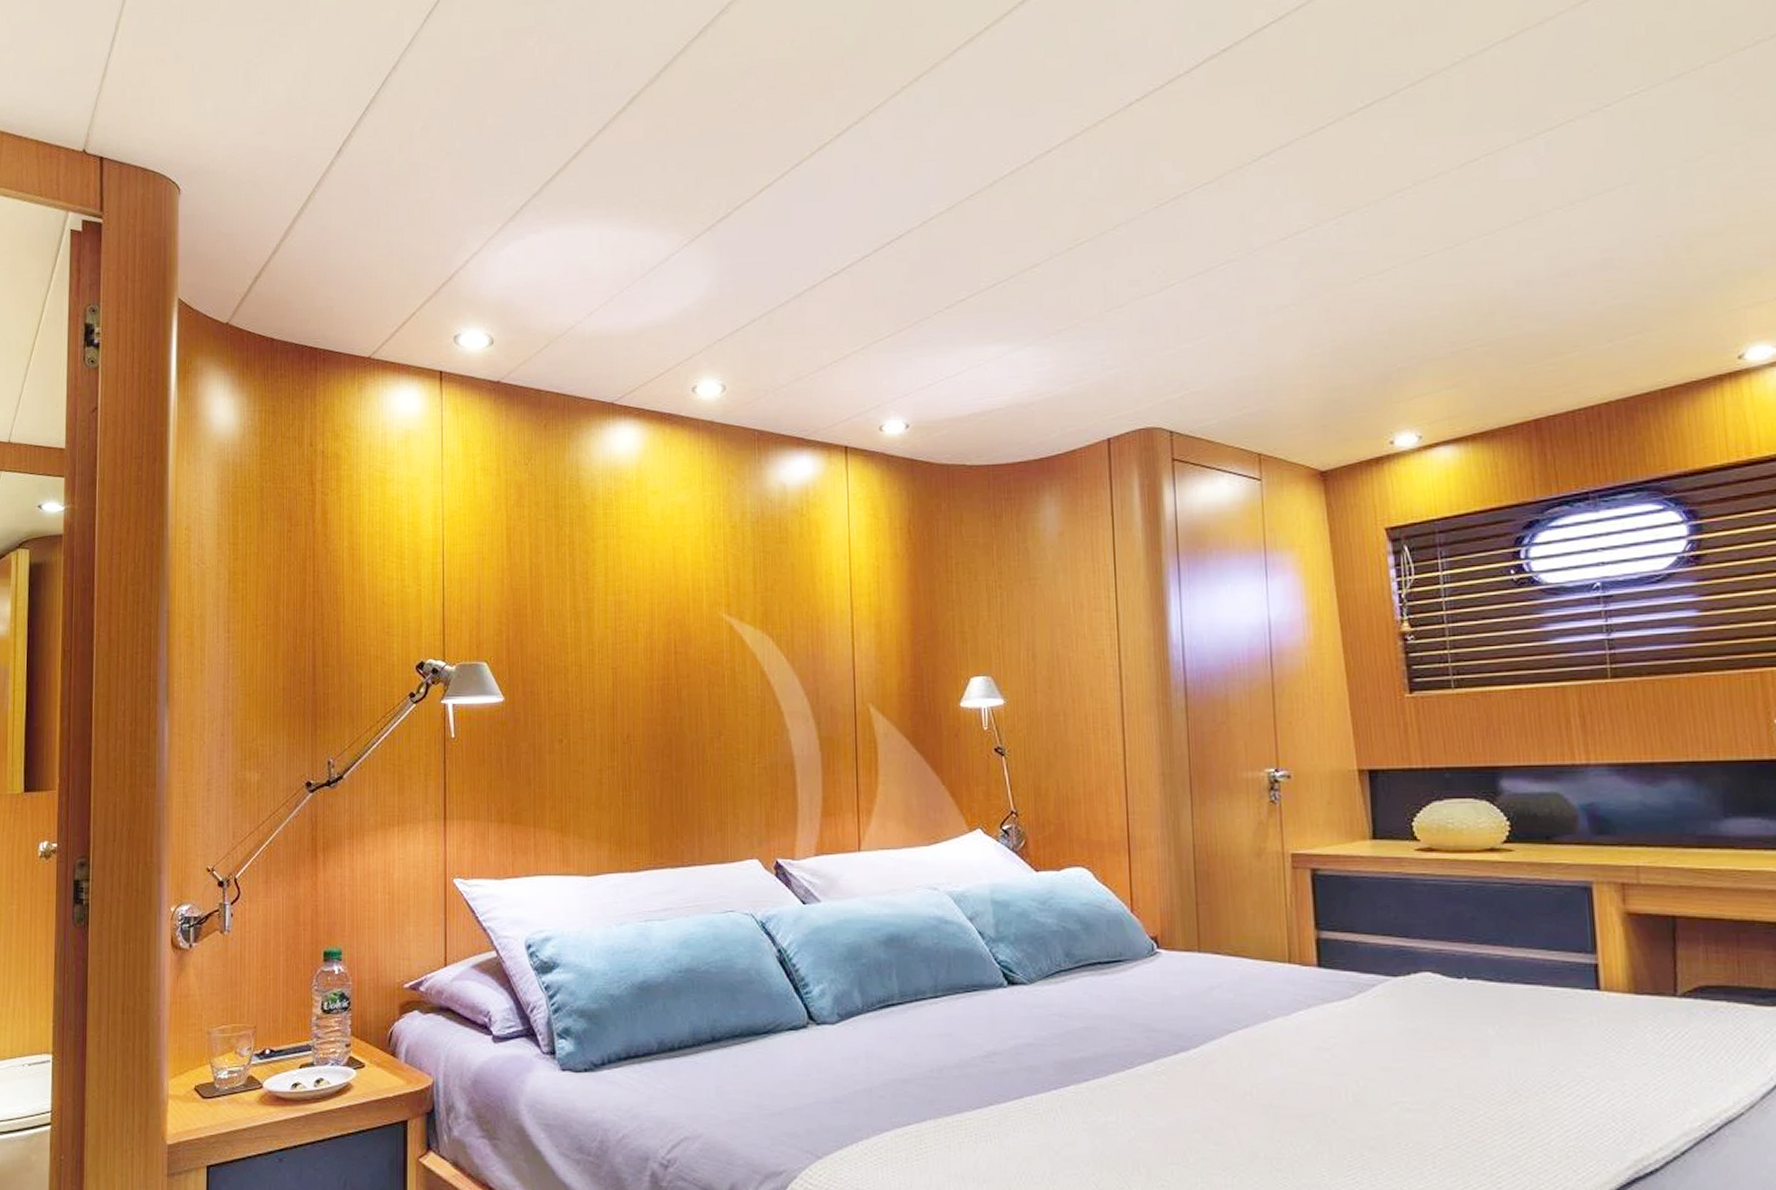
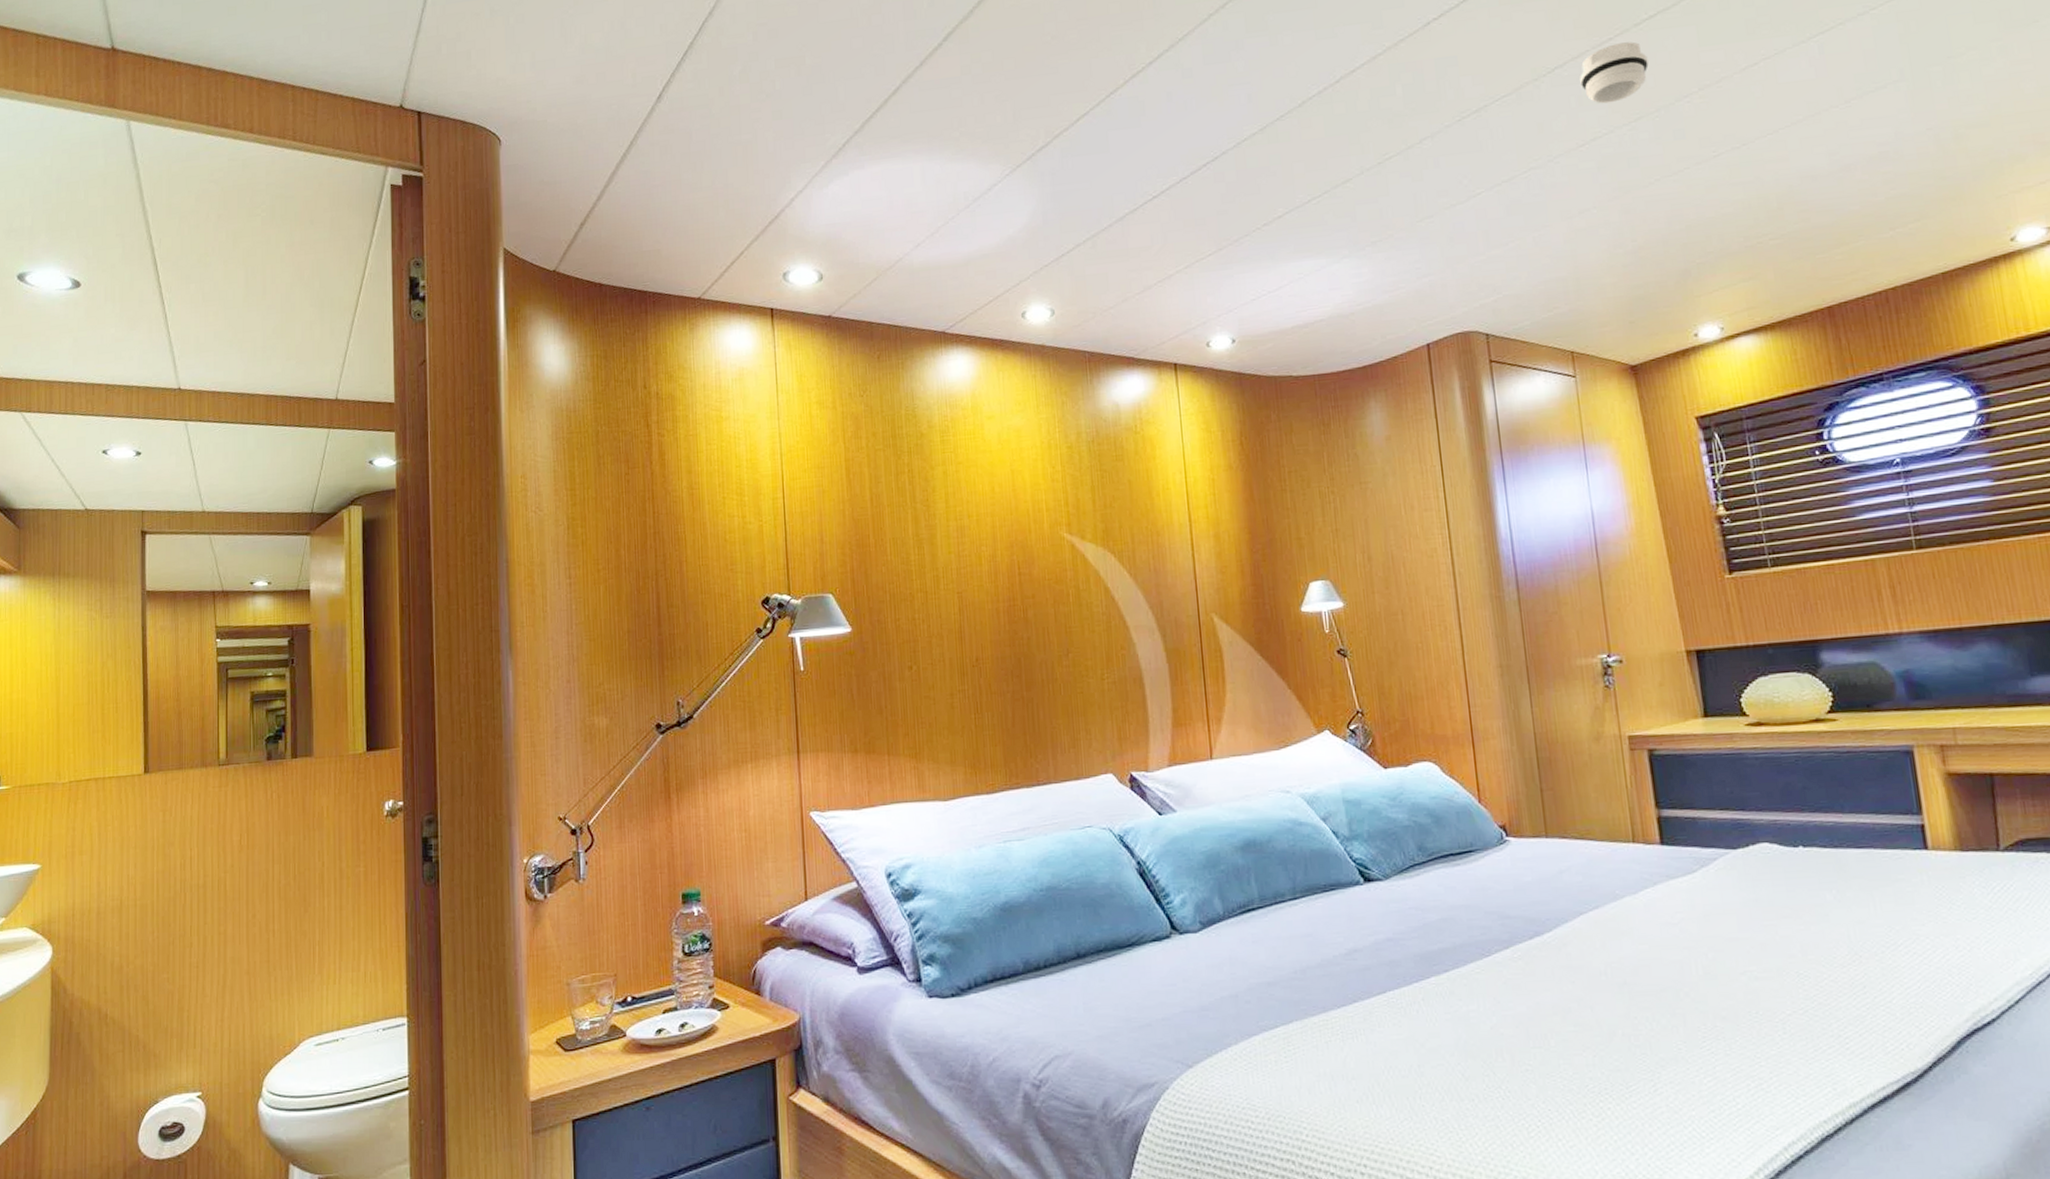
smoke detector: none [1287,131,1361,196] -> present [1580,41,1649,104]

